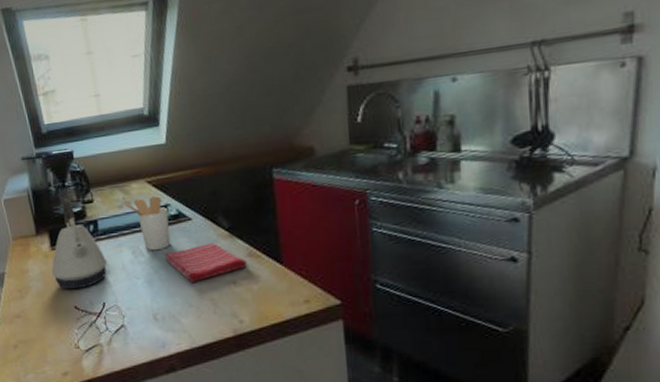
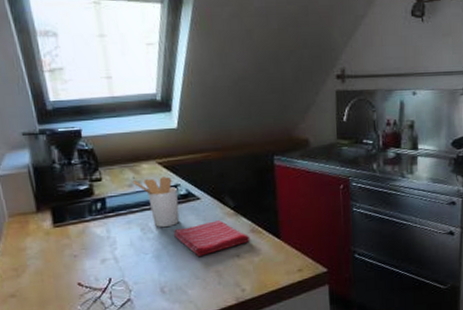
kettle: present [51,199,107,290] -> none [53,176,114,267]

